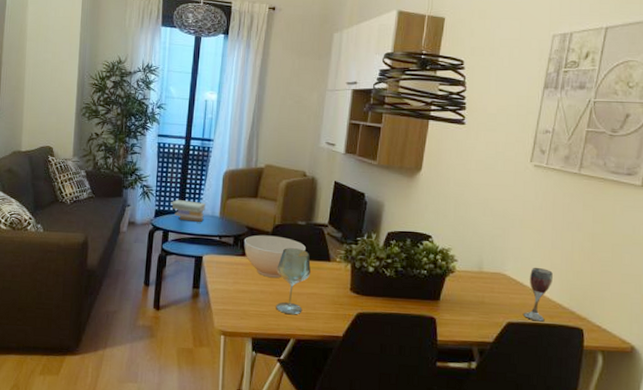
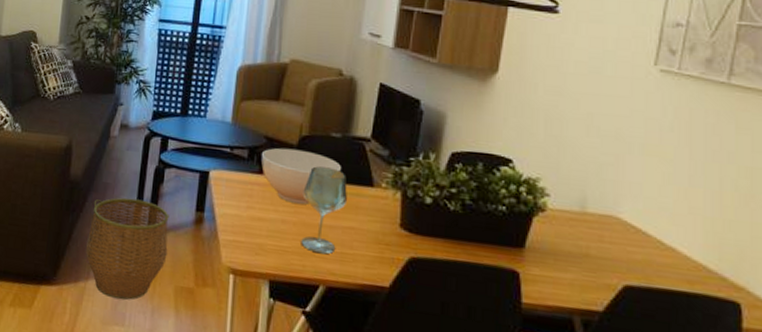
basket: none [102,281,171,362] -> present [85,197,169,300]
books: present [171,199,206,222] -> none [172,98,215,128]
cup: present [522,267,553,322] -> none [647,210,692,289]

